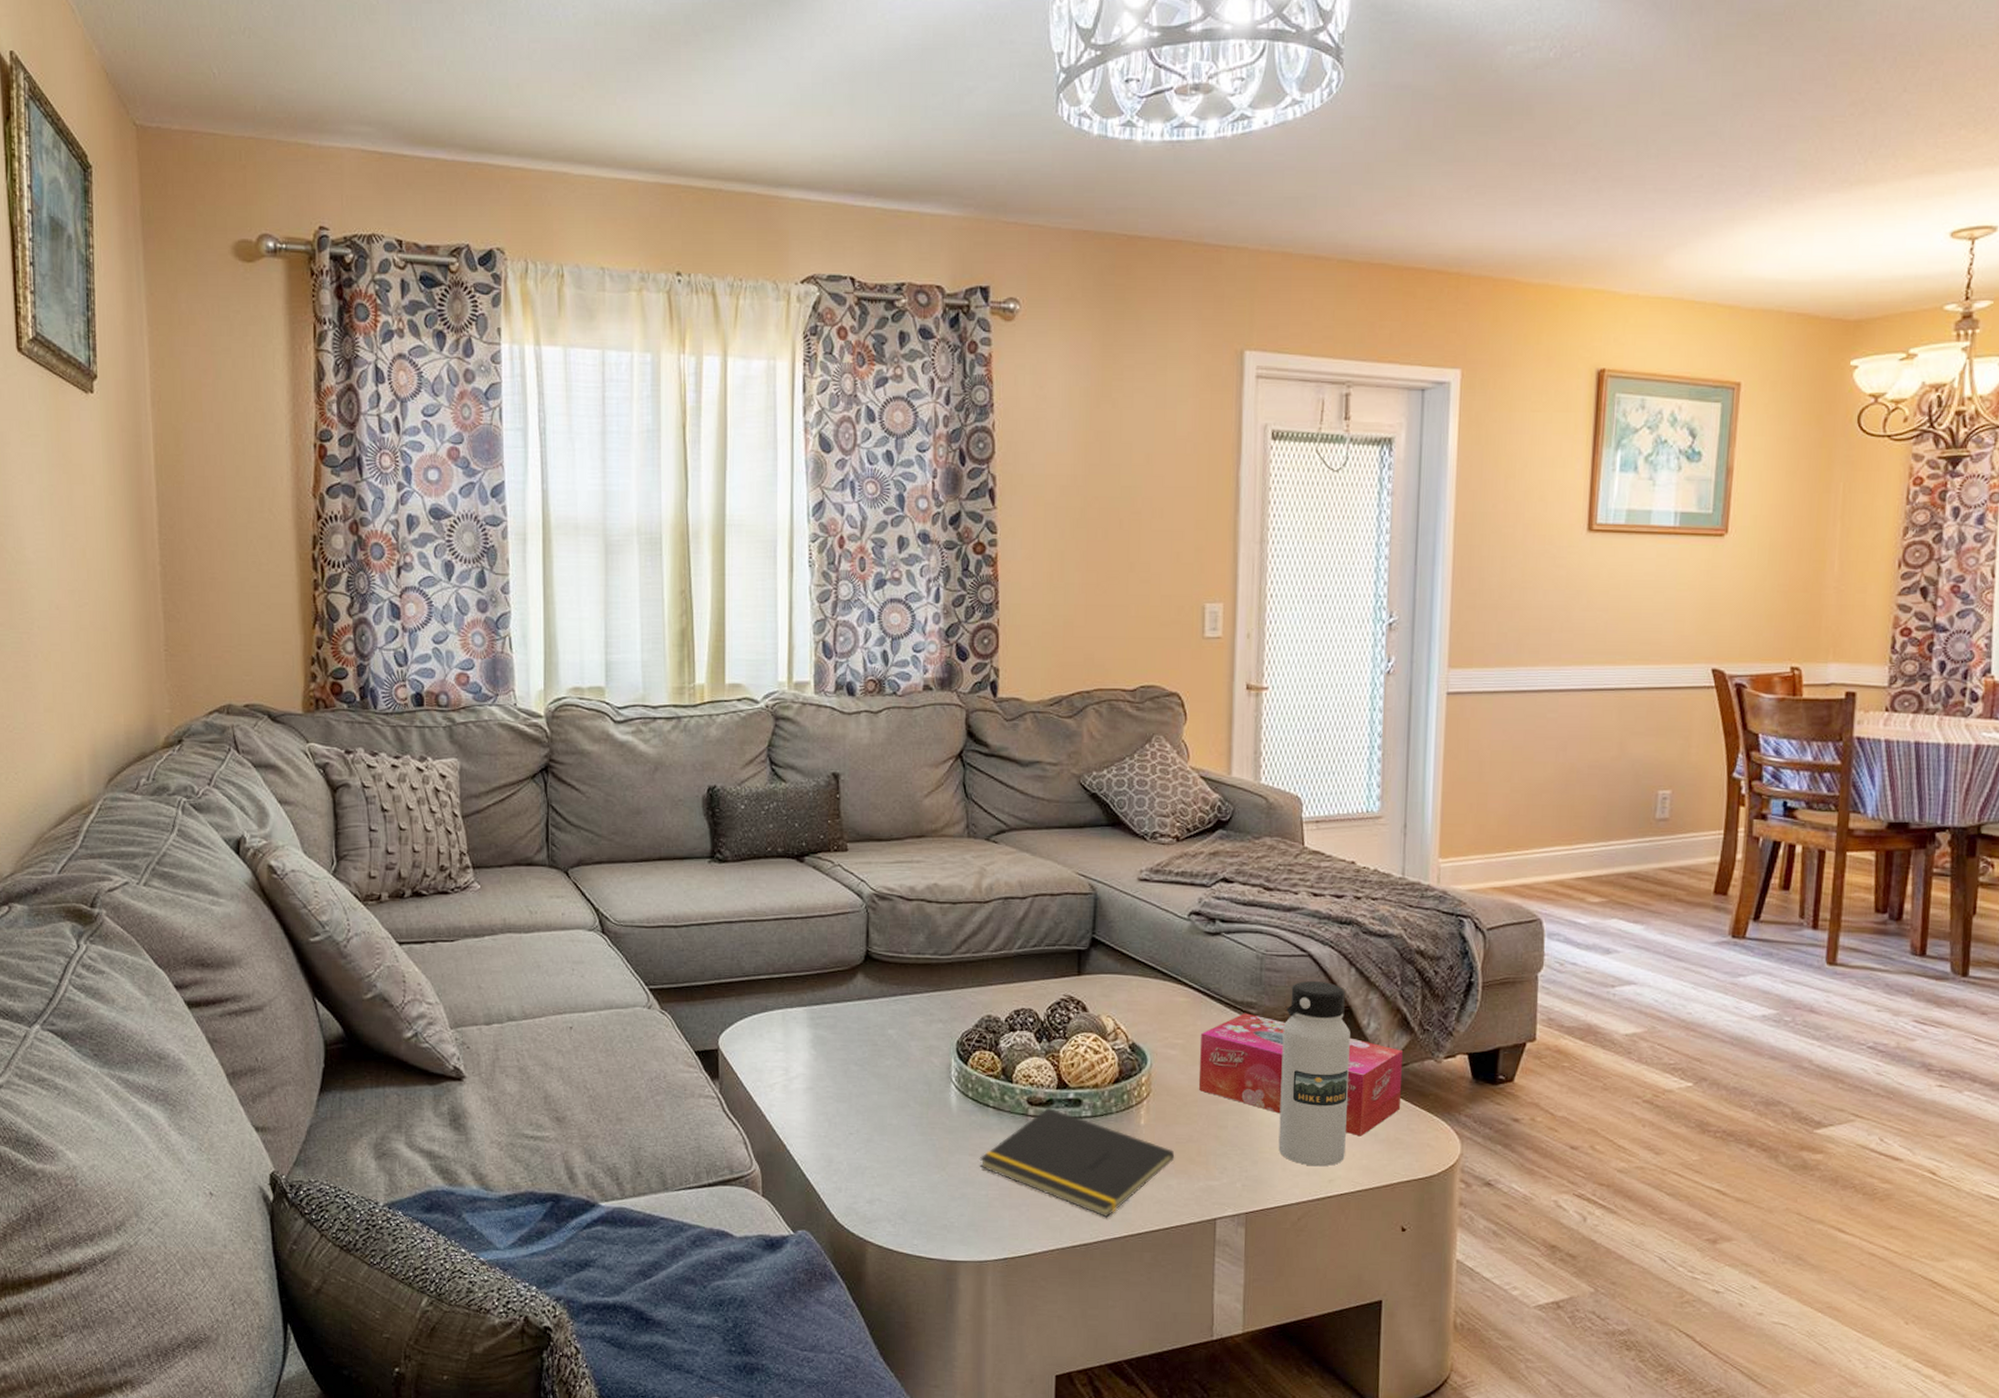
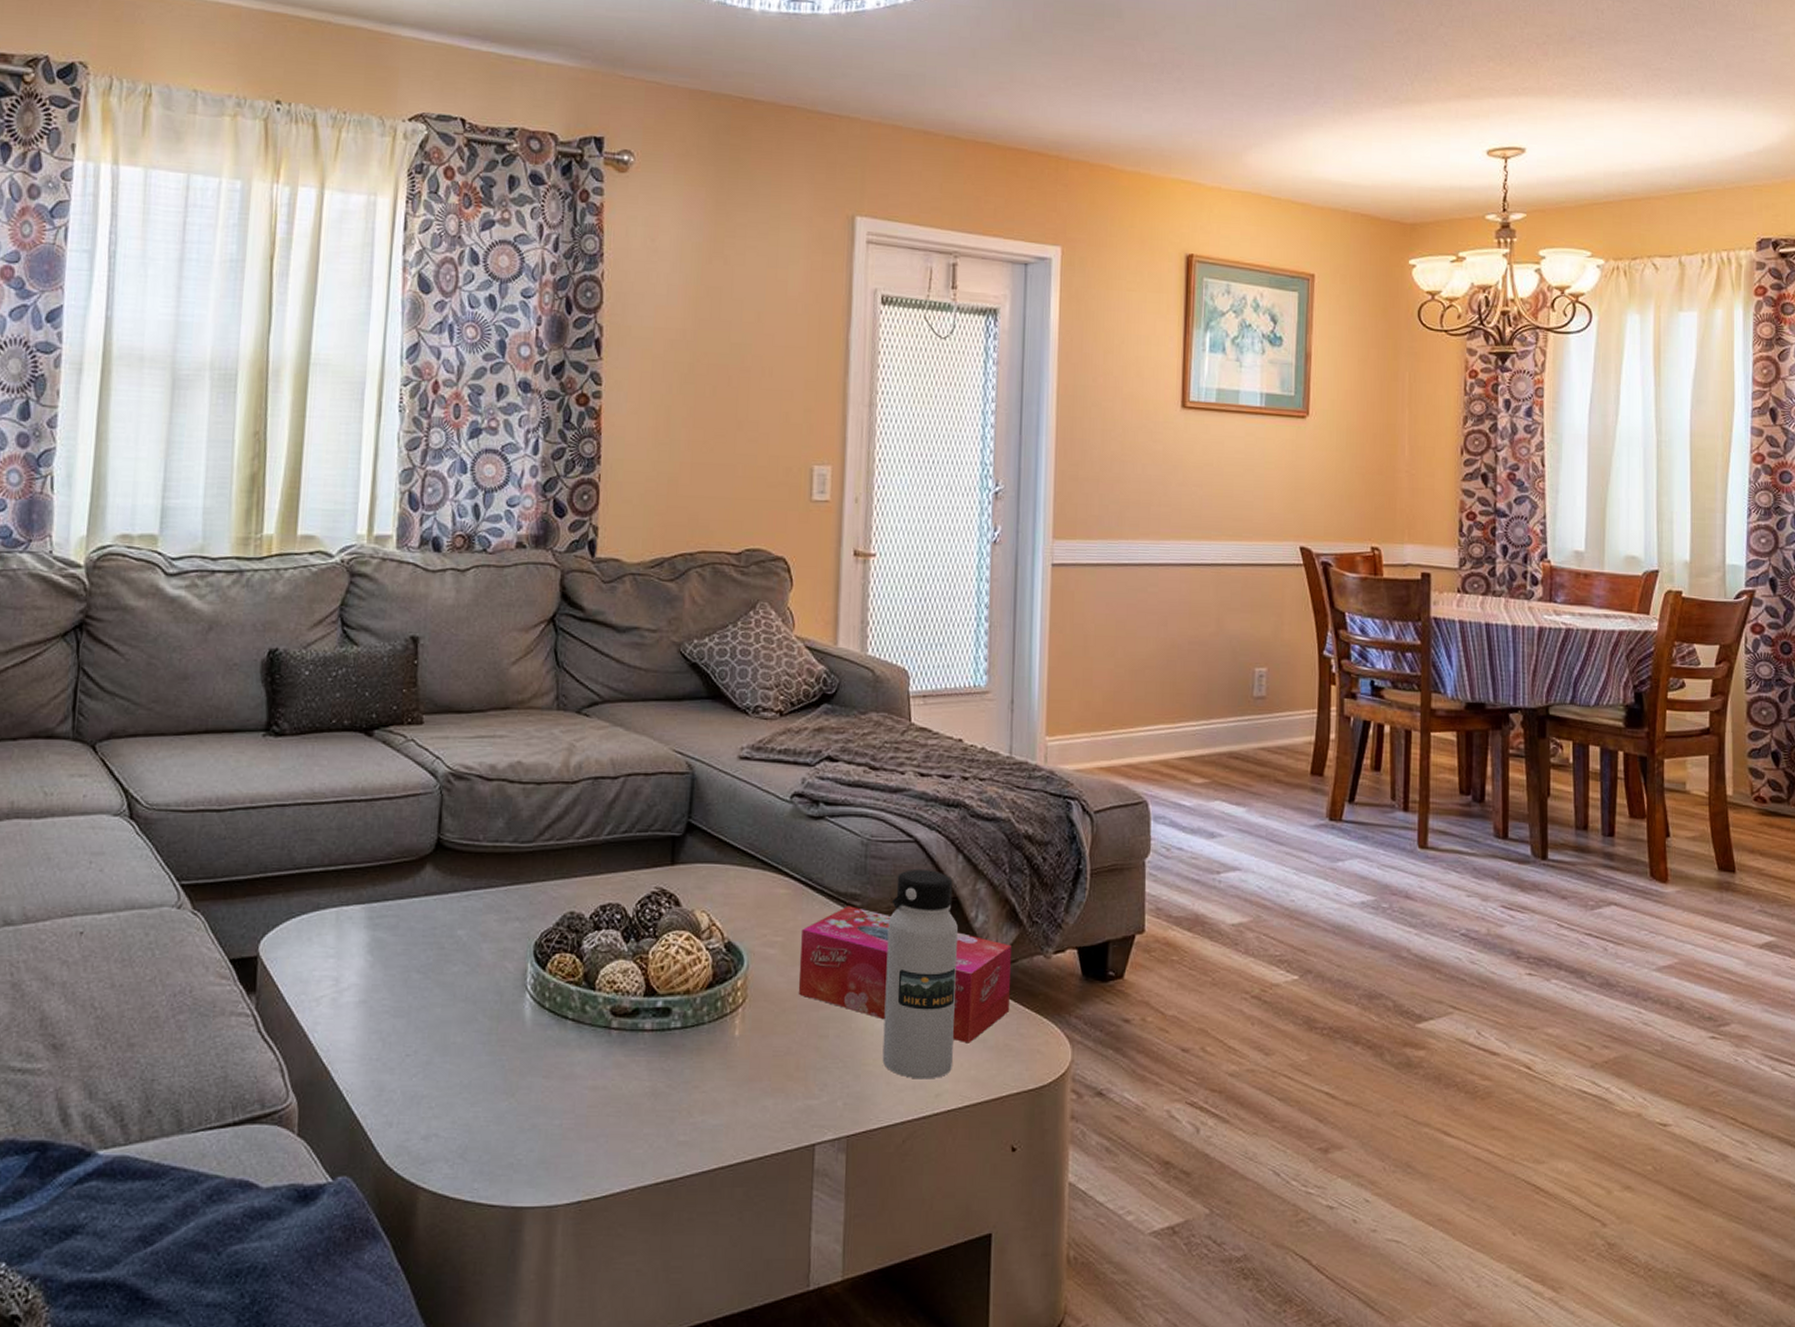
notepad: present [979,1108,1175,1218] -> none [554,1019,772,1148]

